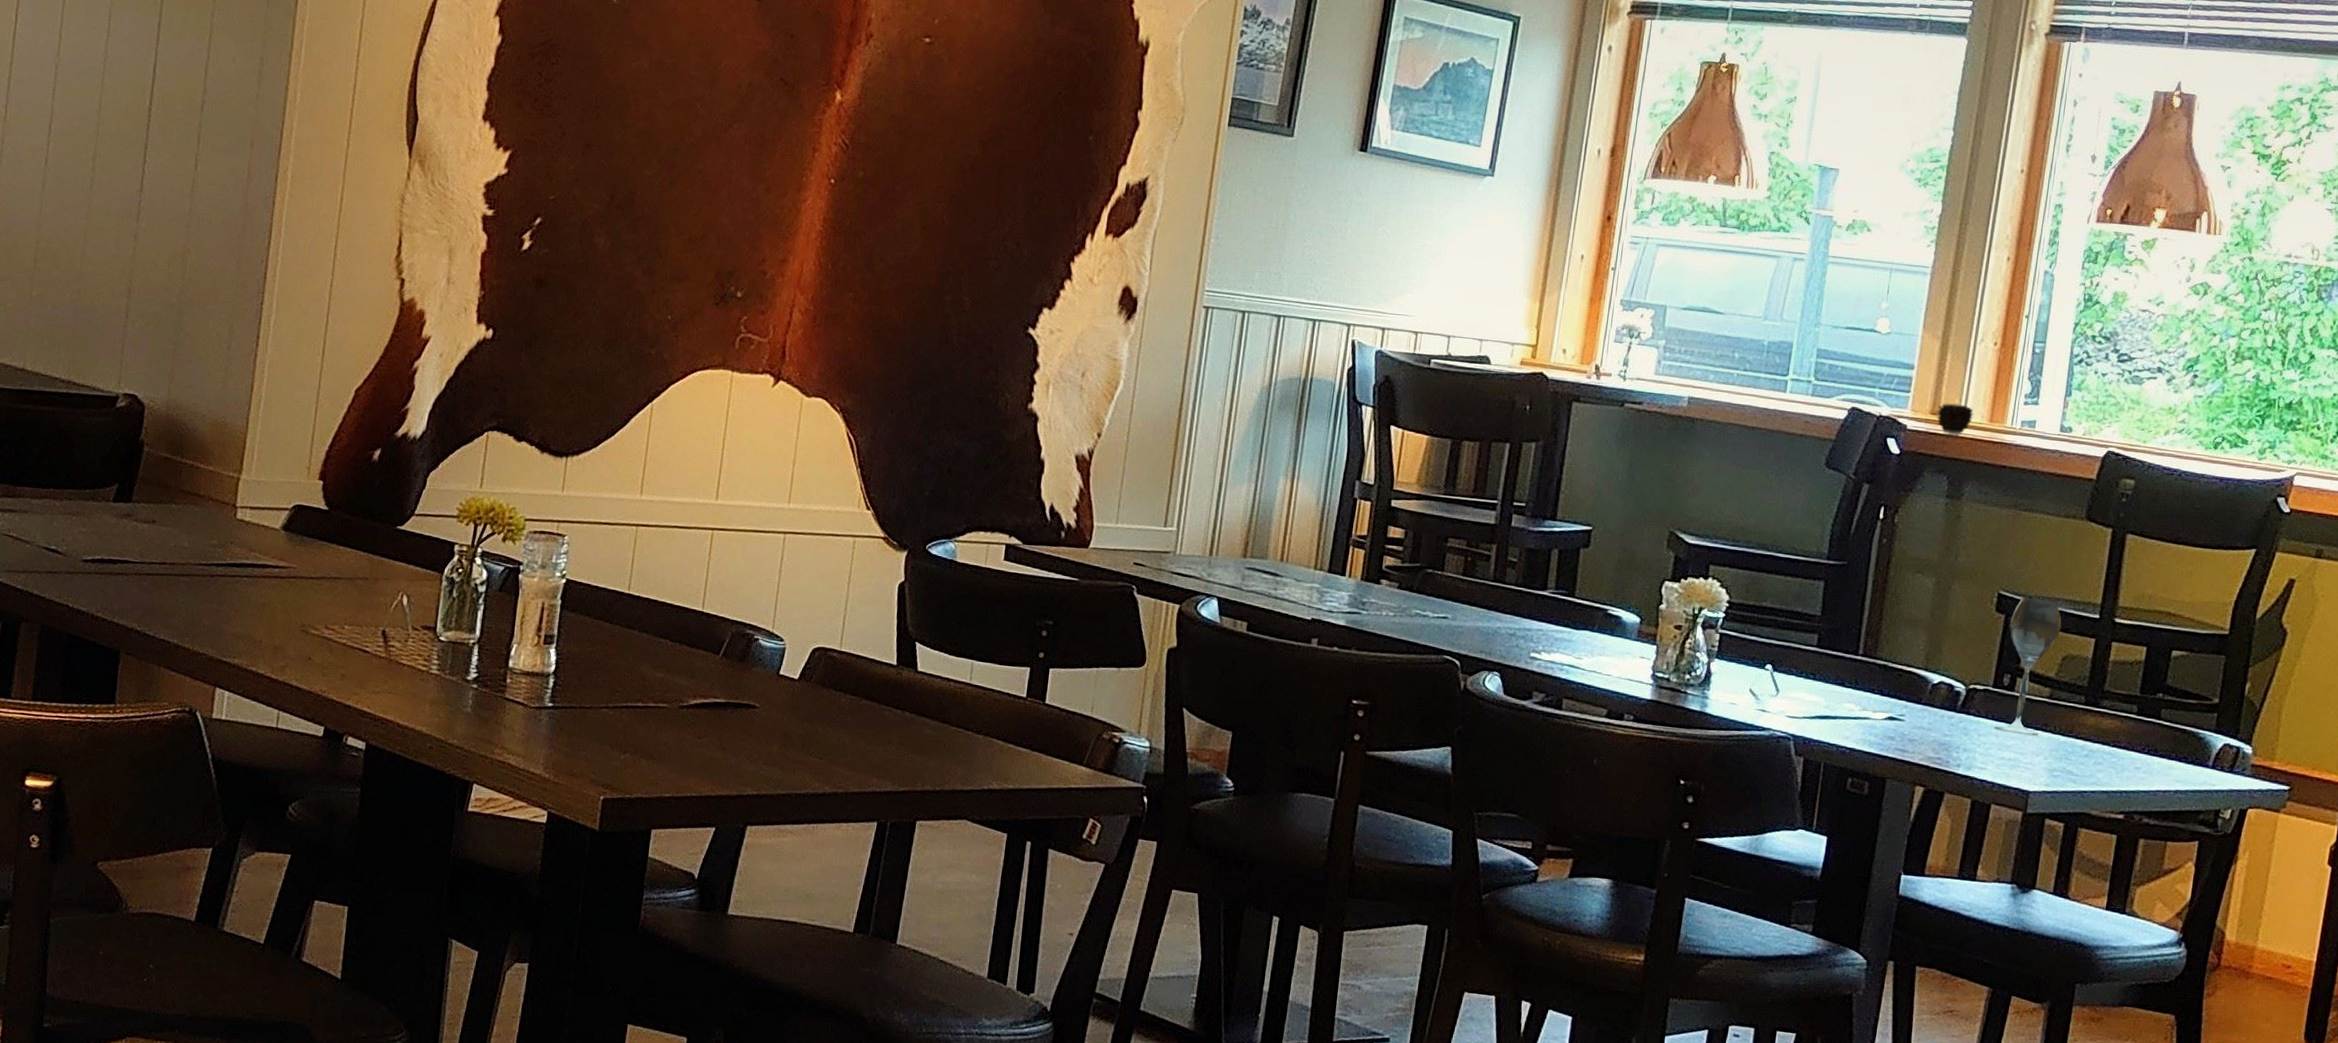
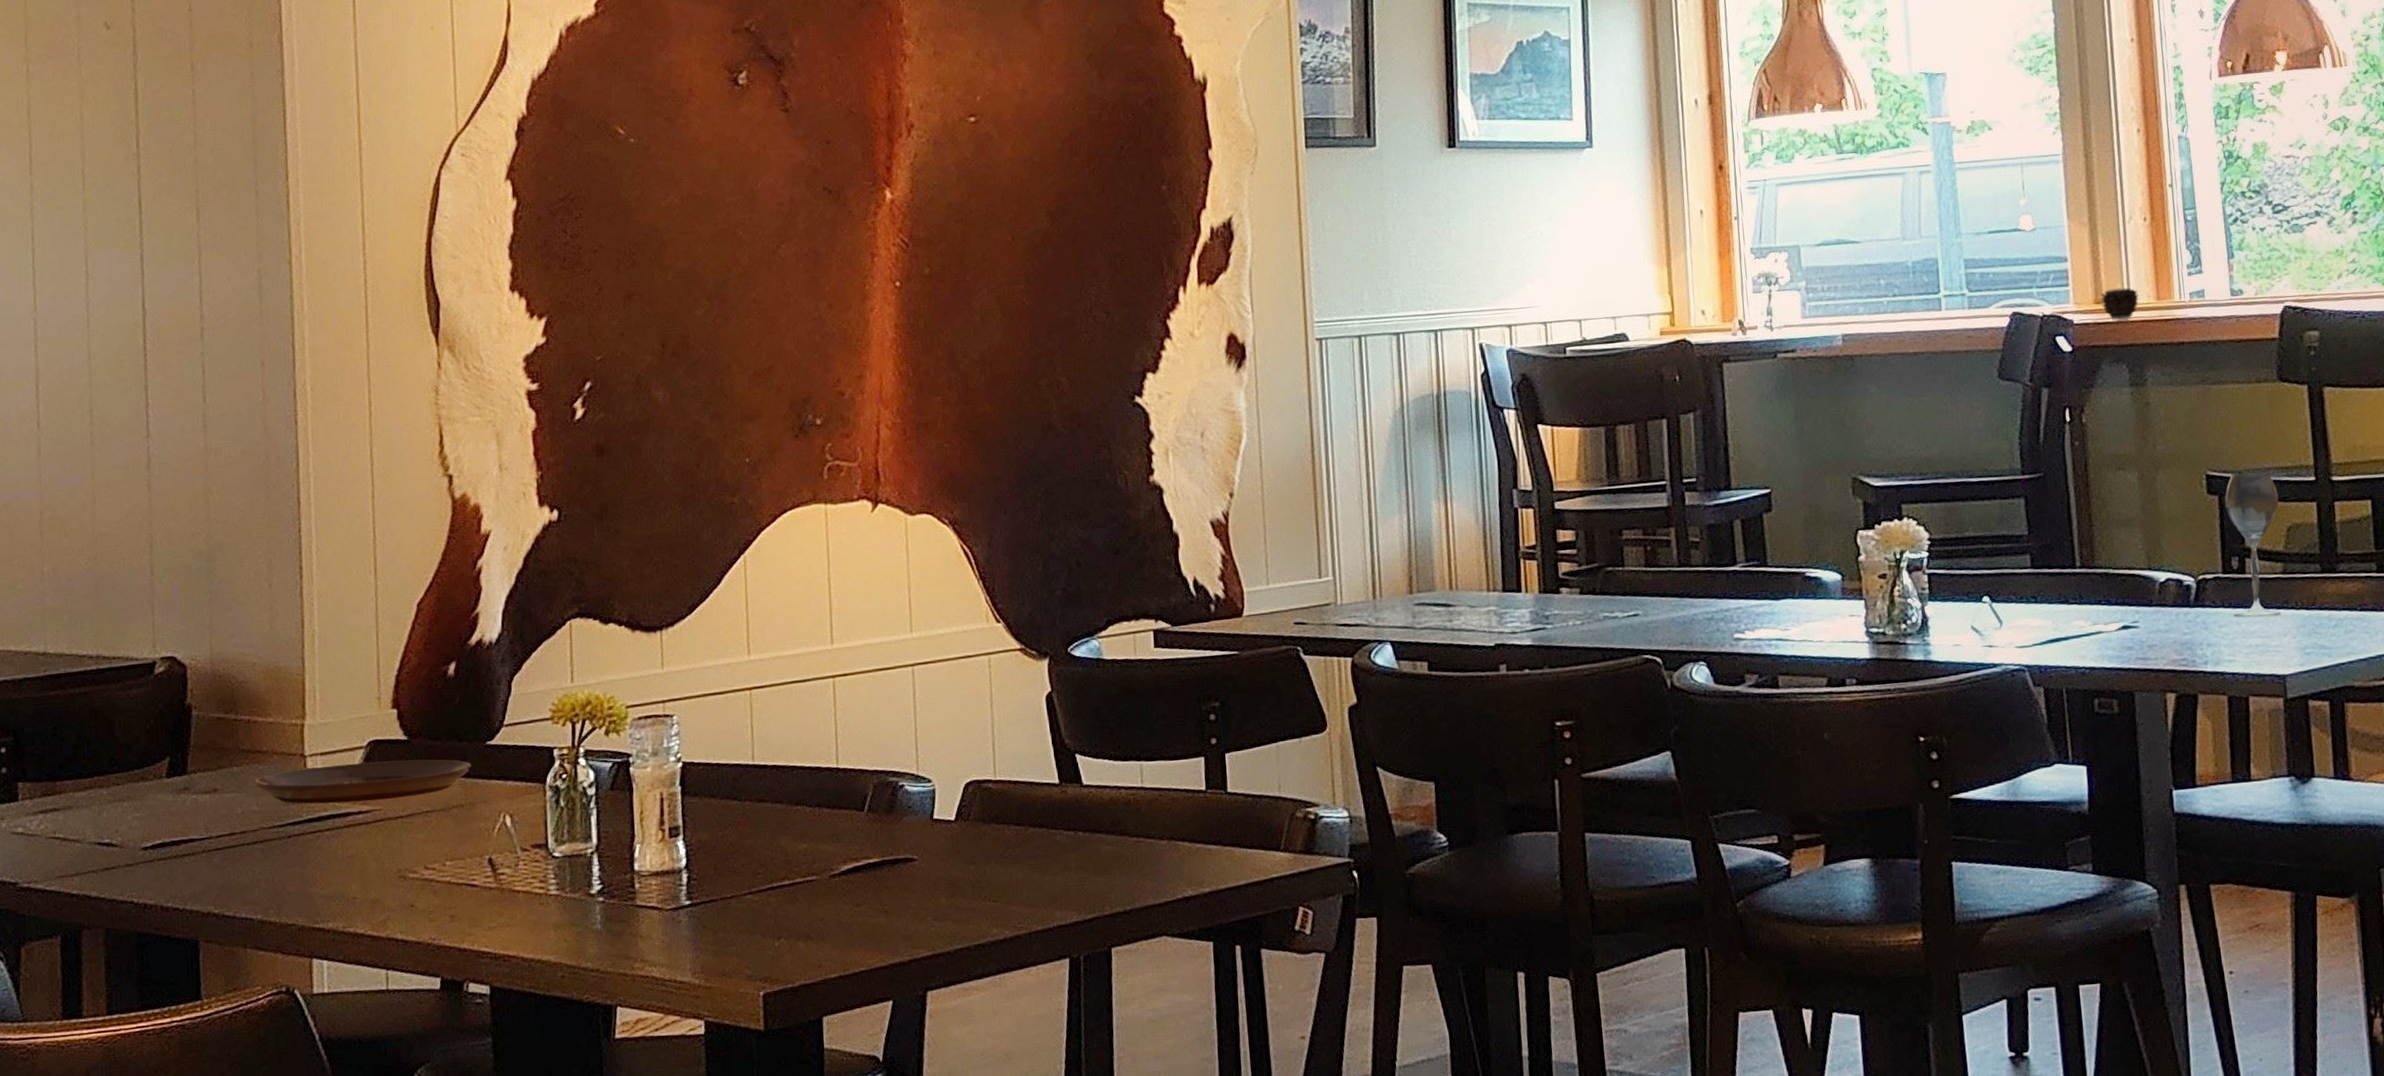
plate: none [189,517,380,563] -> present [254,759,471,804]

